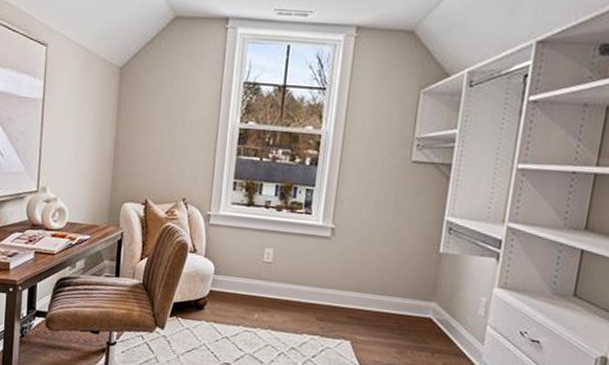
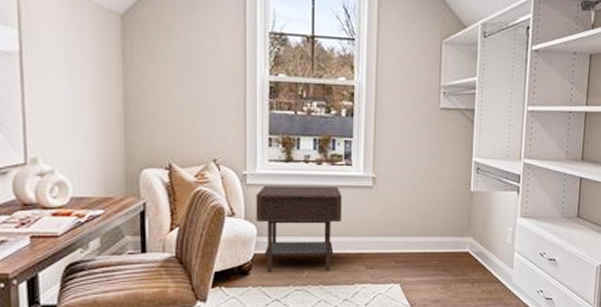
side table: none [214,227,299,316] -> present [256,185,342,272]

